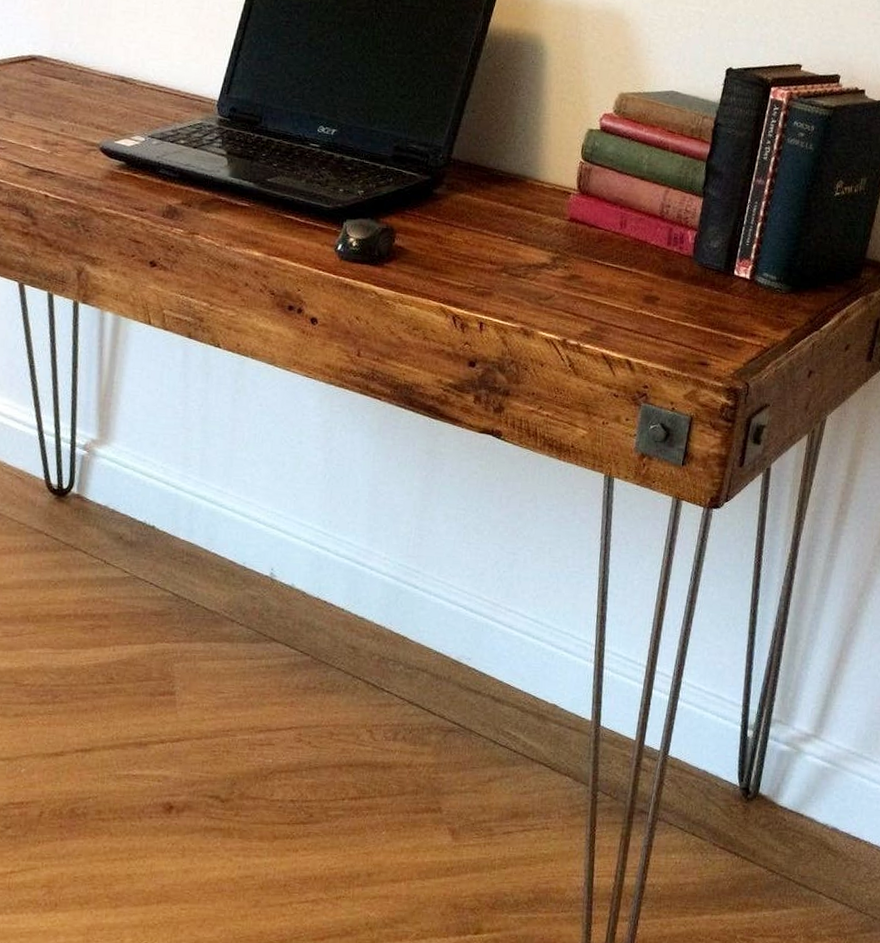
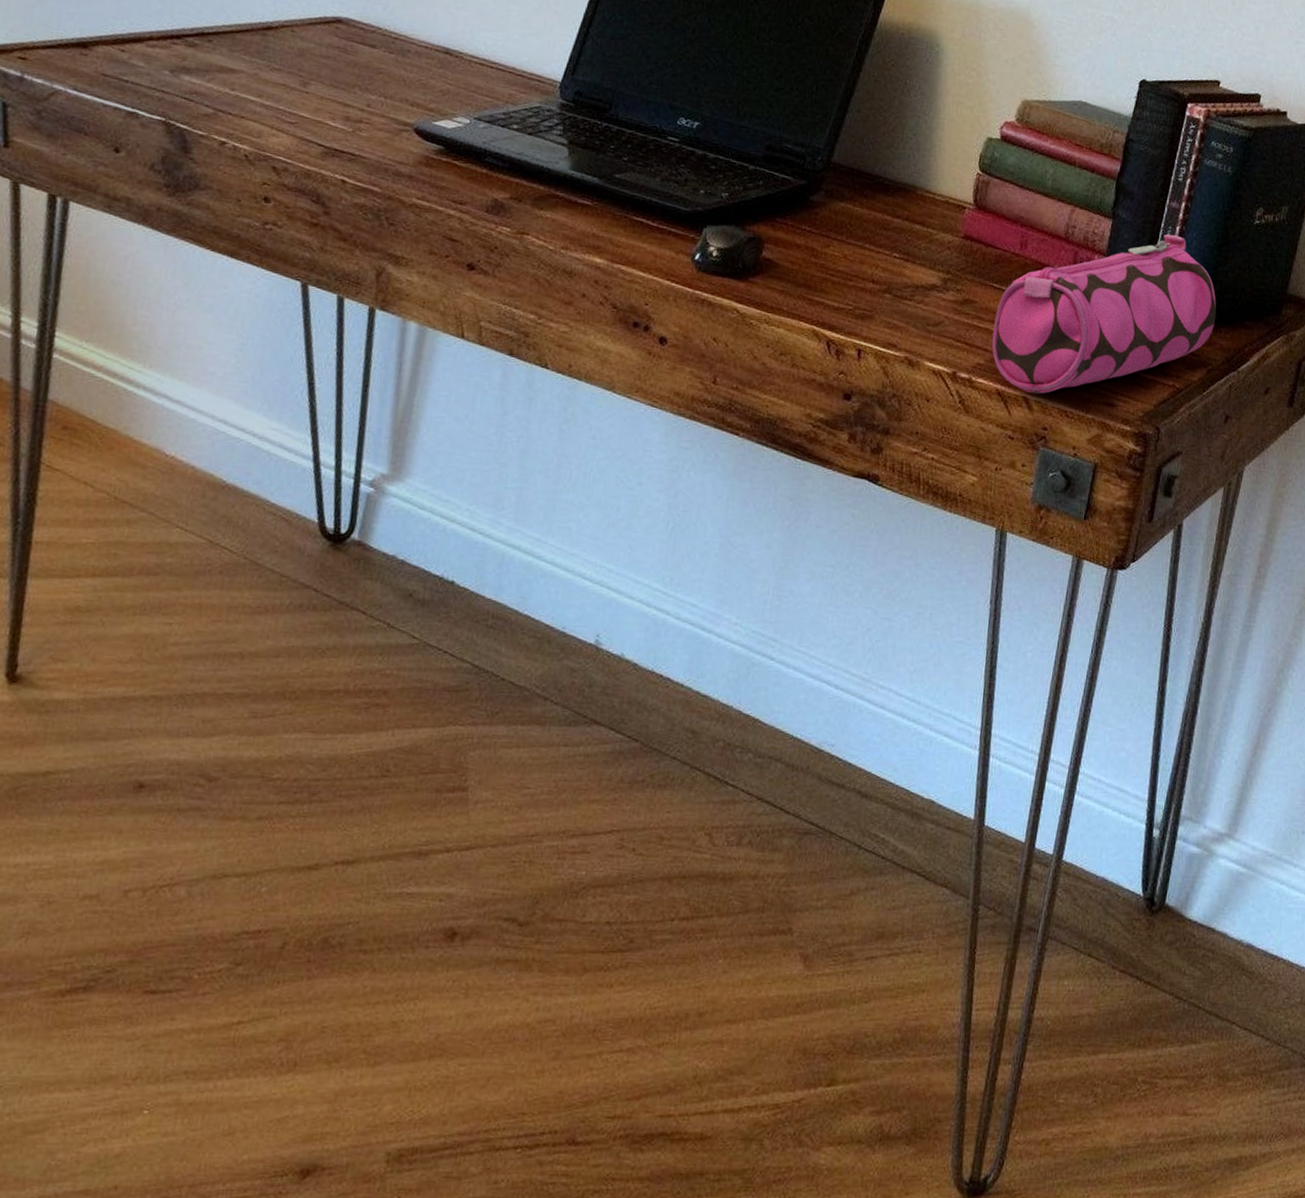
pencil case: none [597,209,800,357] -> present [992,234,1217,395]

